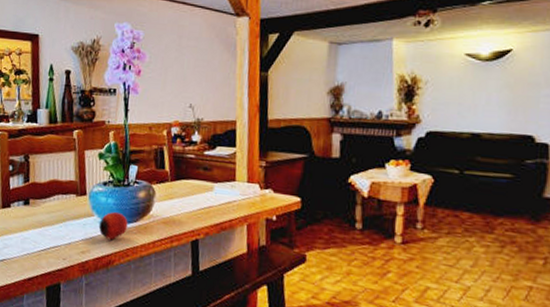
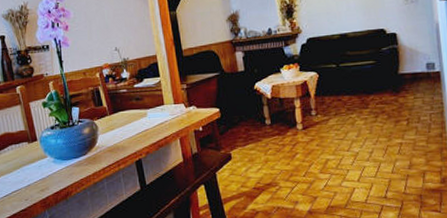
apple: present [98,212,128,241] -> none [52,150,79,175]

